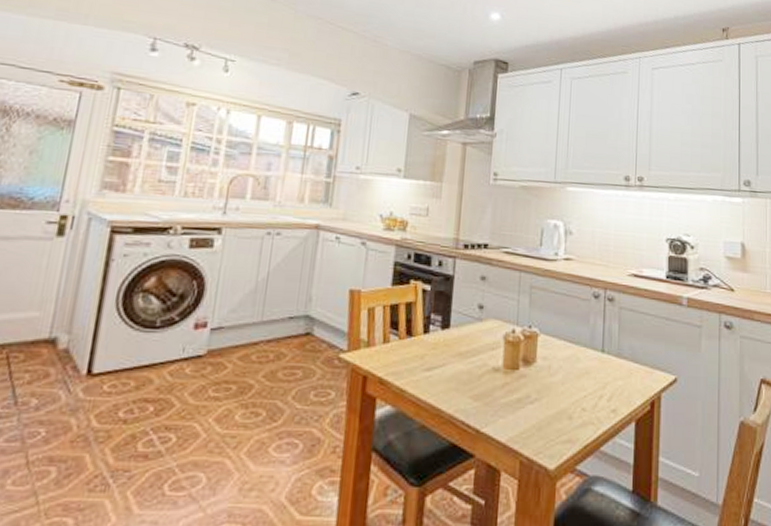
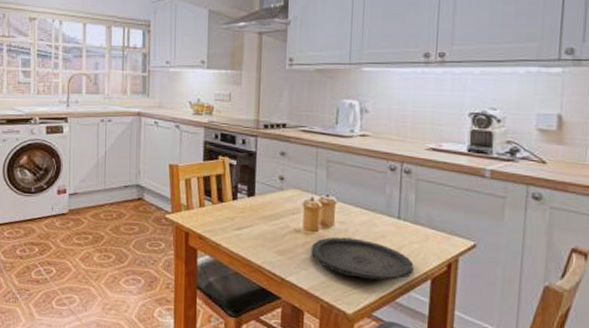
plate: none [510,375,618,426] -> present [311,237,414,281]

